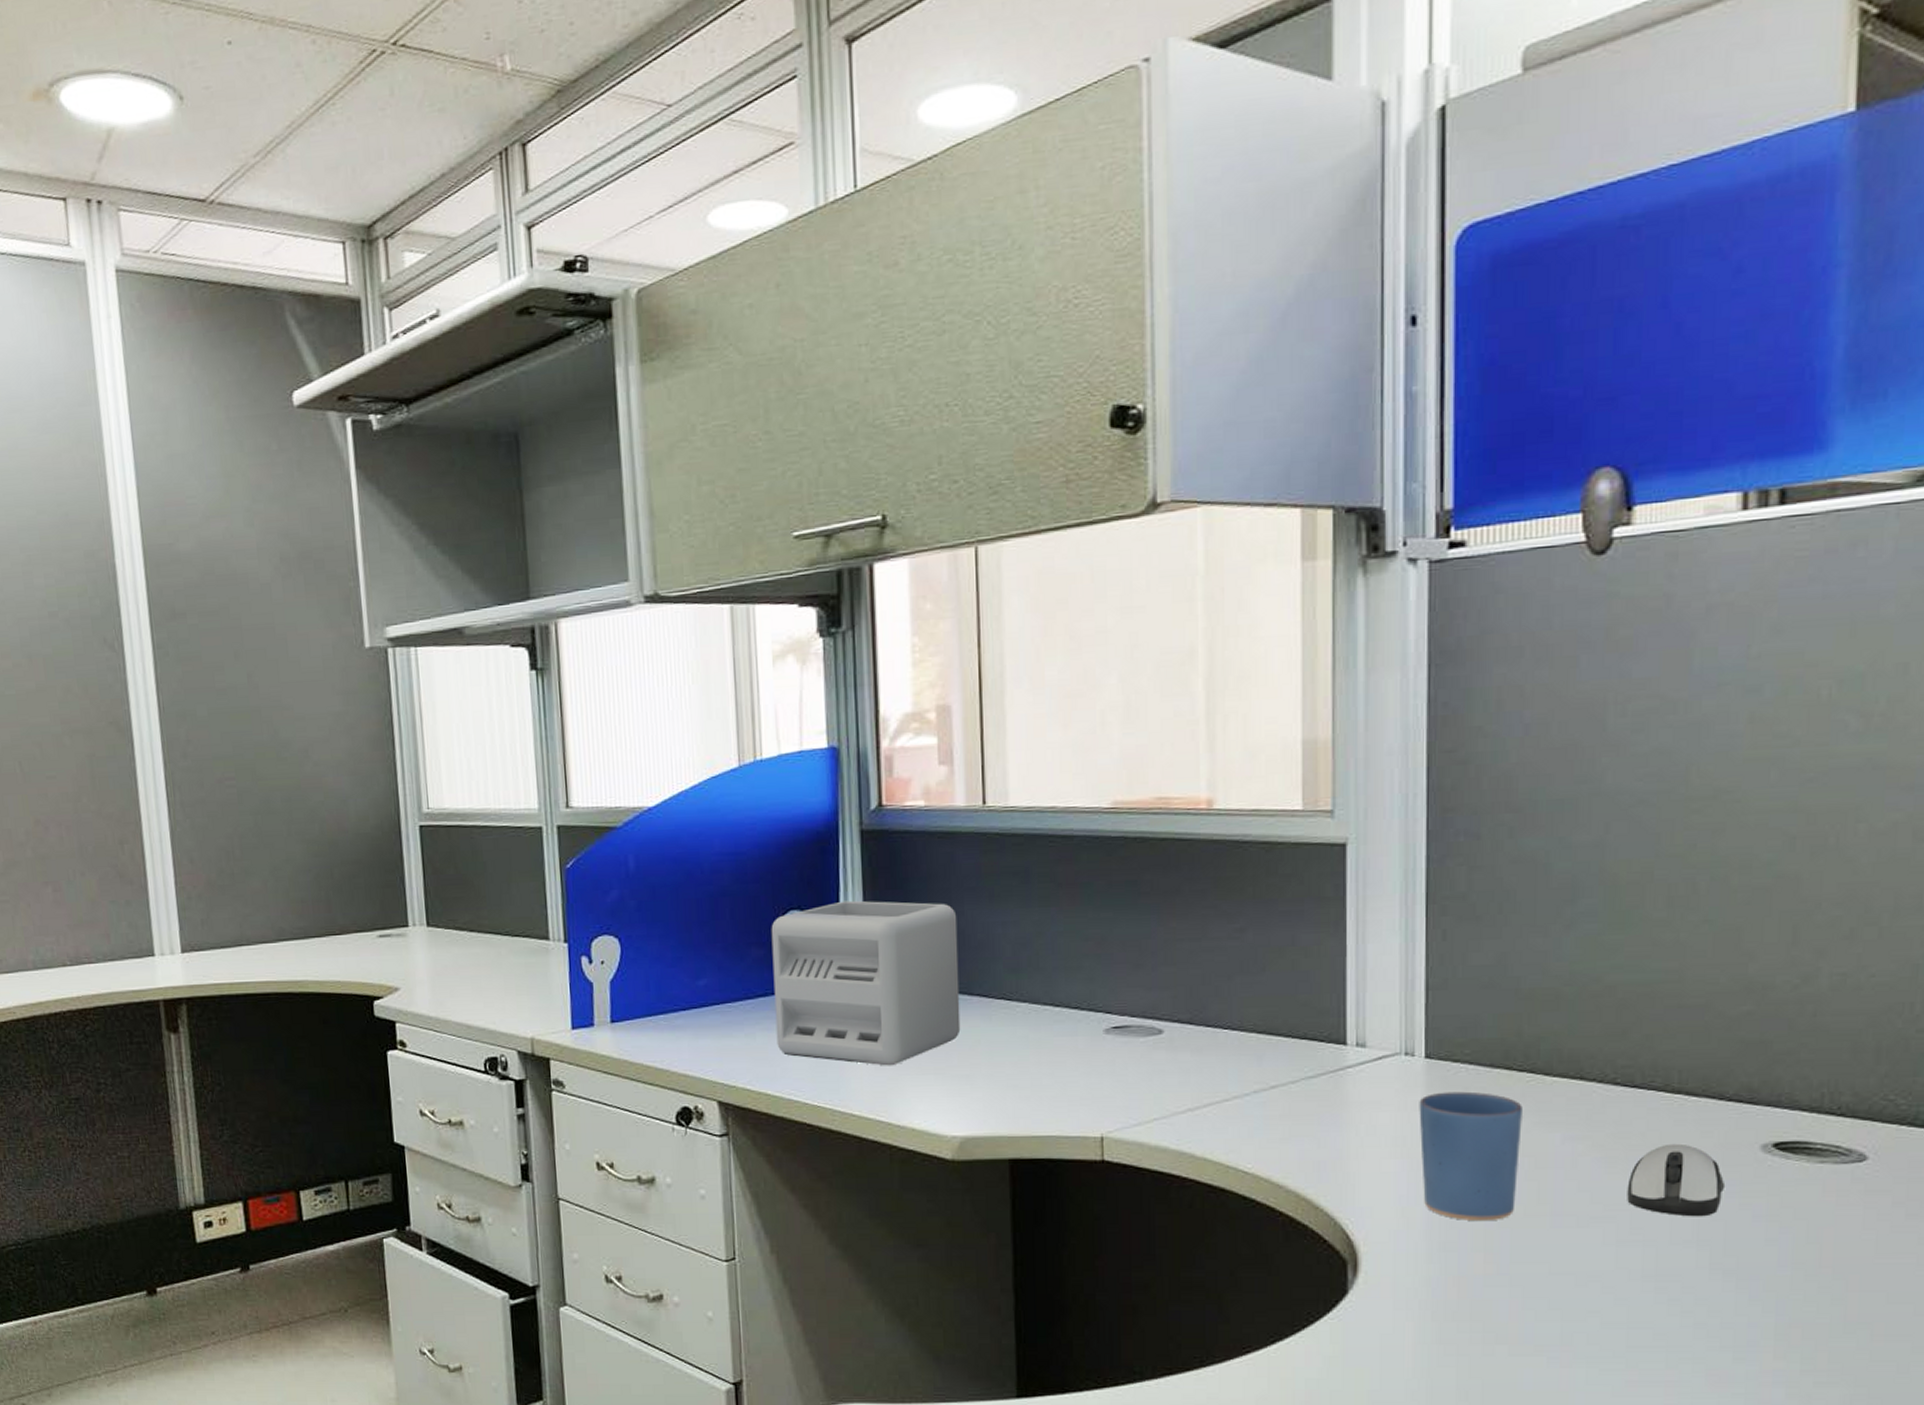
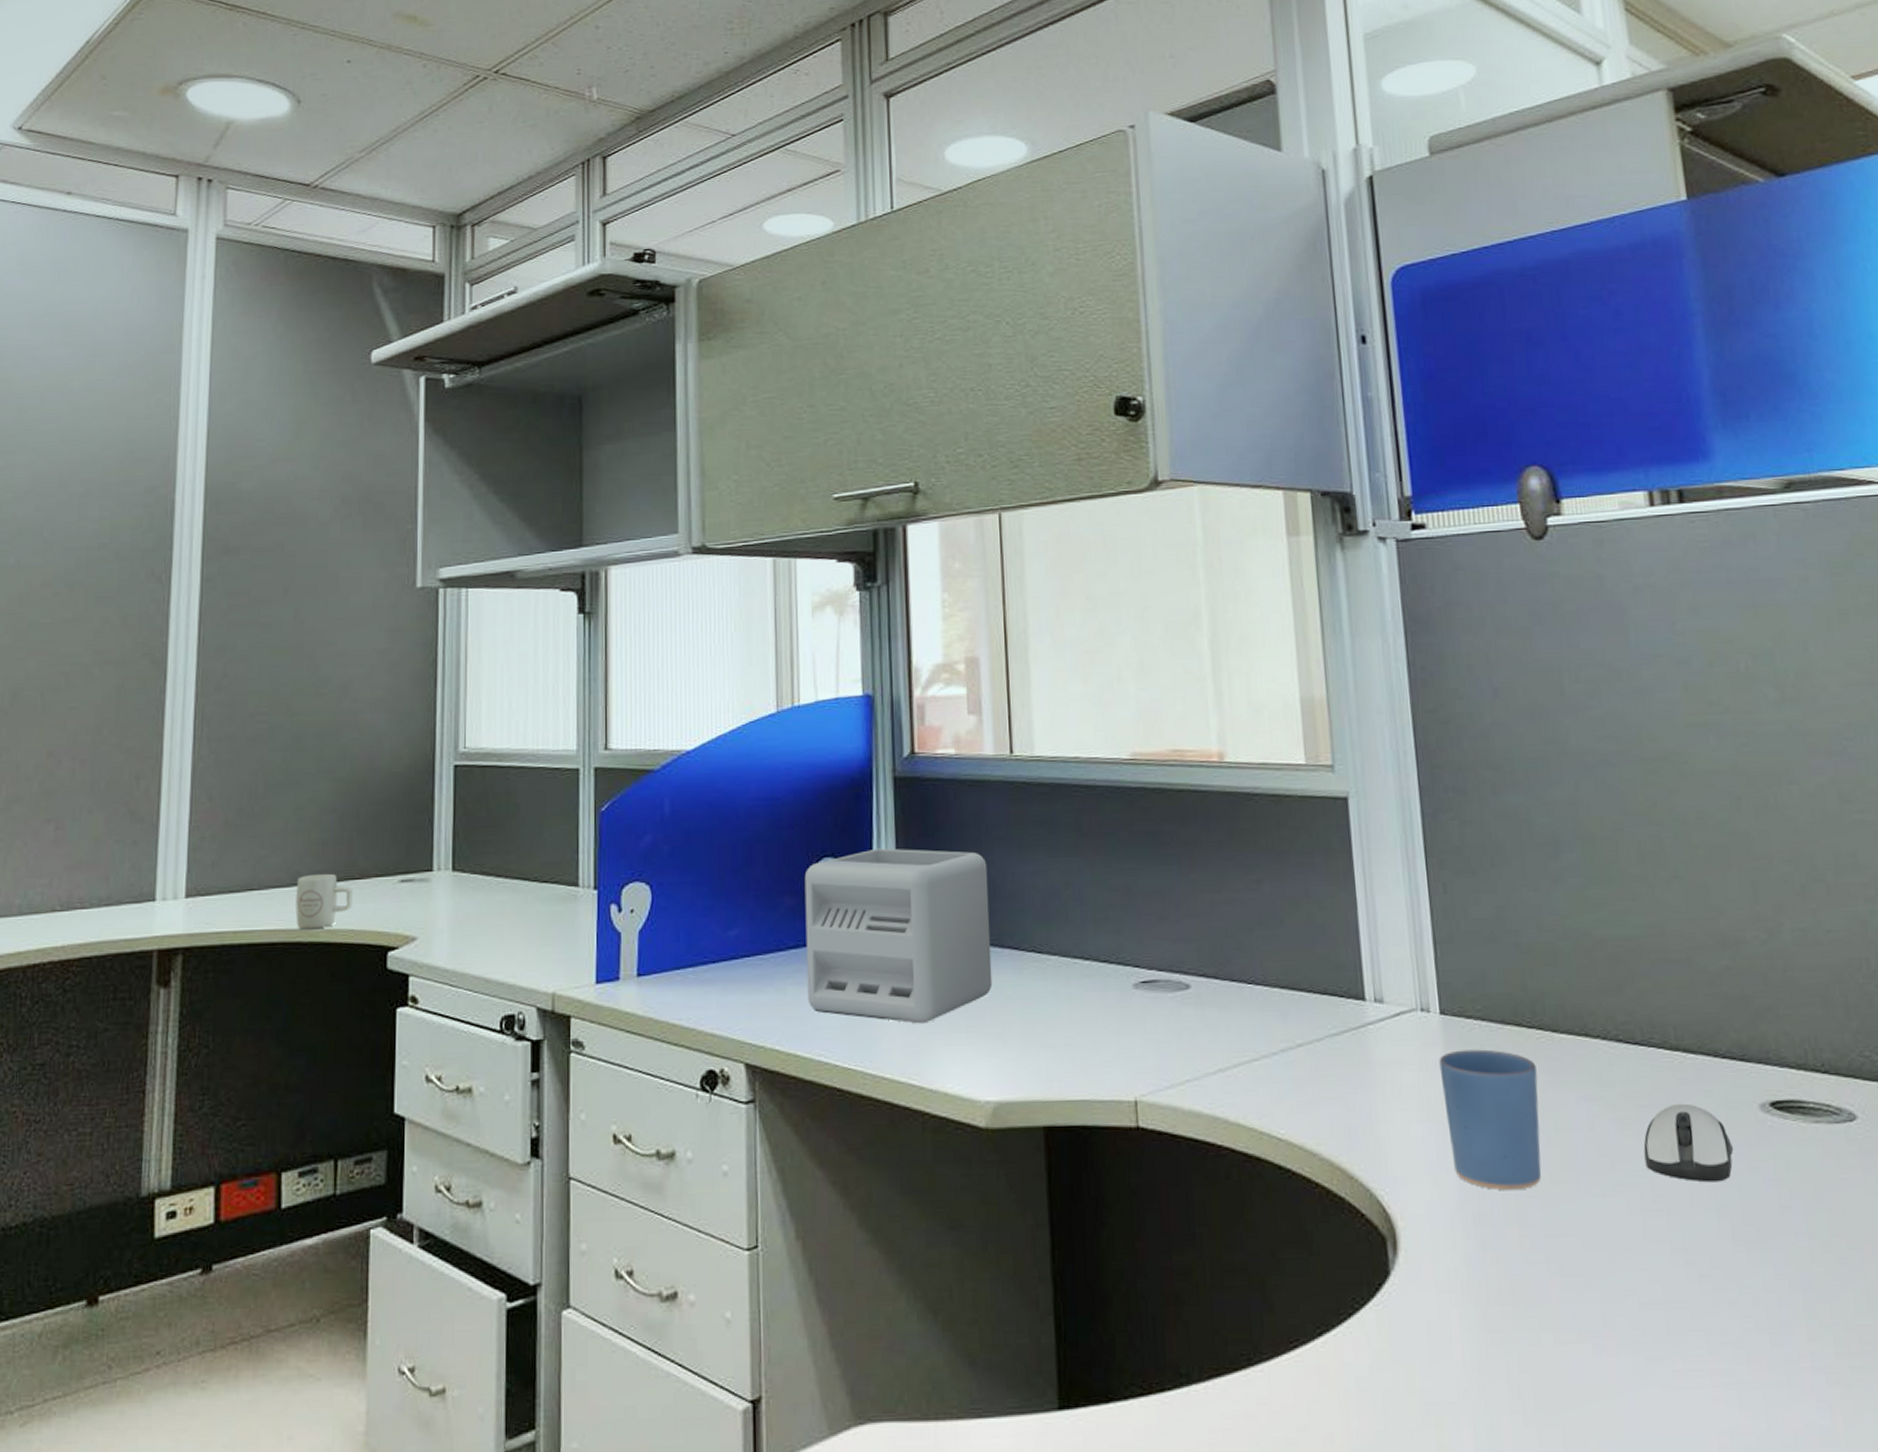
mug: none [281,929,336,981] -> present [296,873,352,930]

